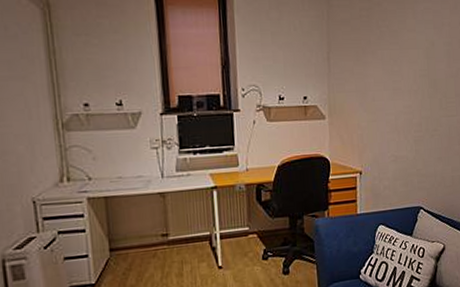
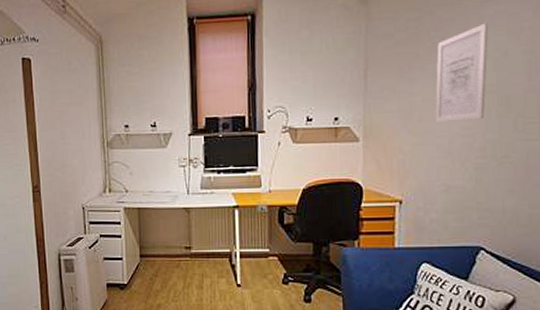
wall art: none [384,17,421,101] -> present [435,23,489,122]

